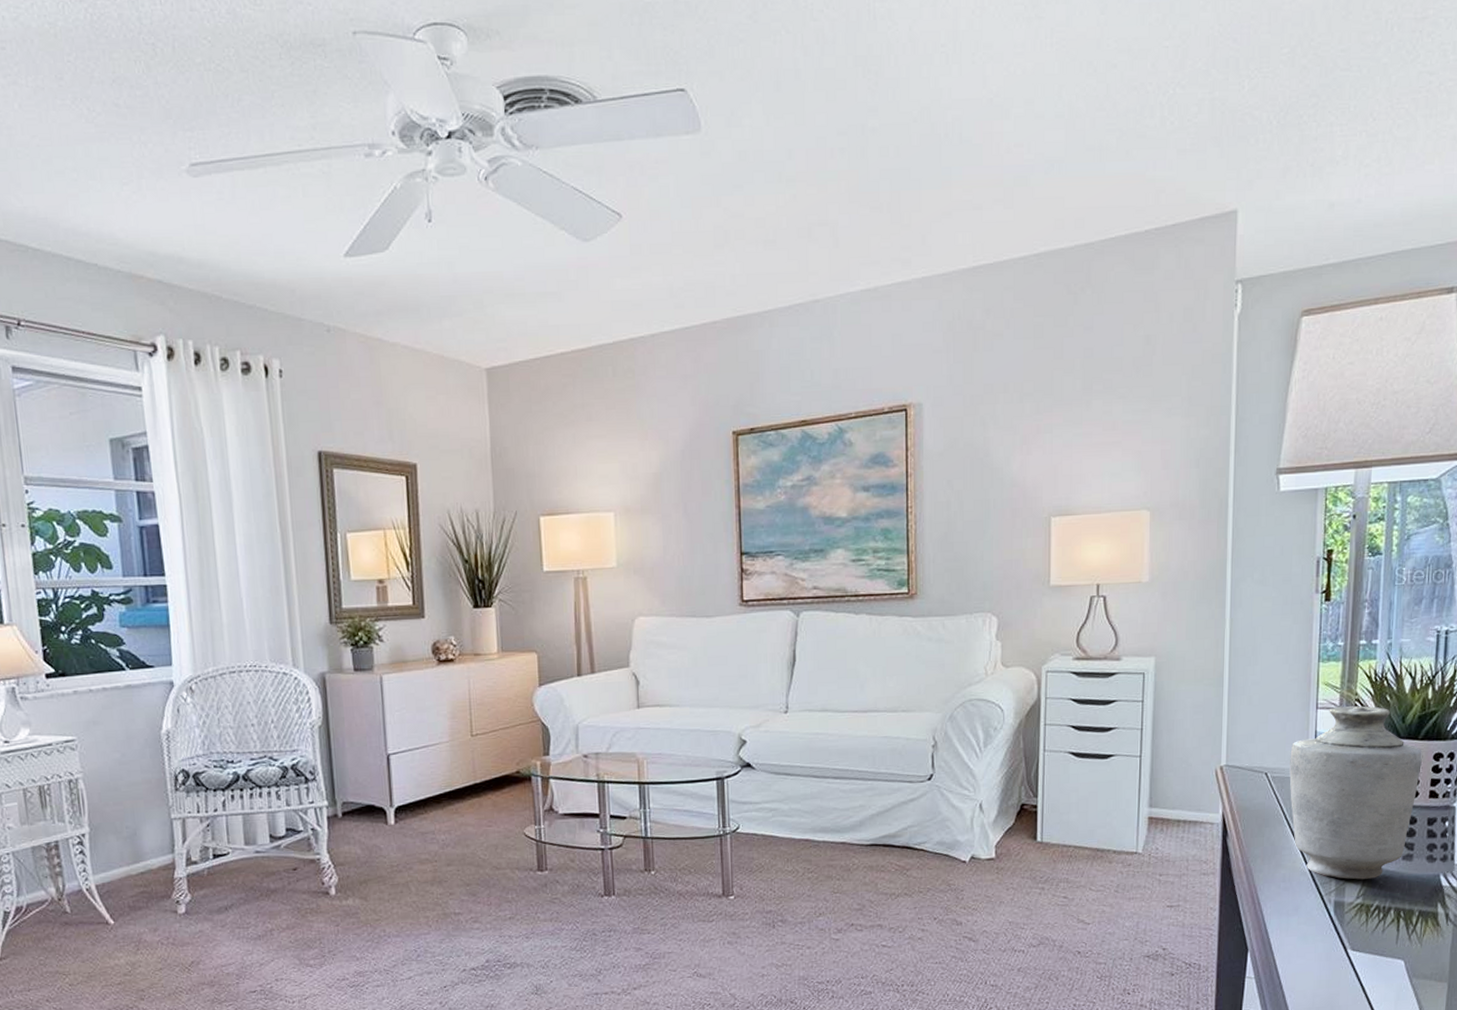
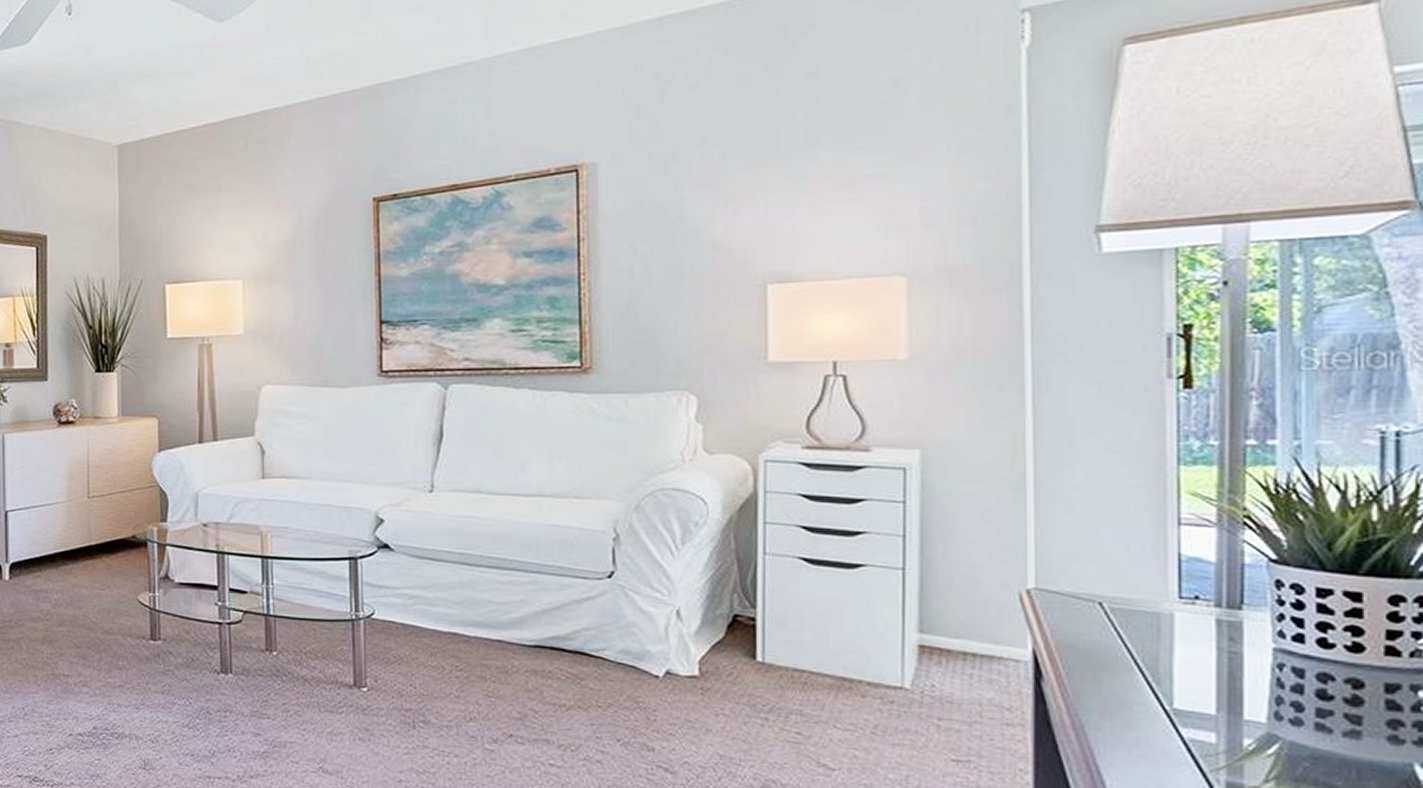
vase: present [1289,706,1422,880] -> none [1138,524,1367,758]

